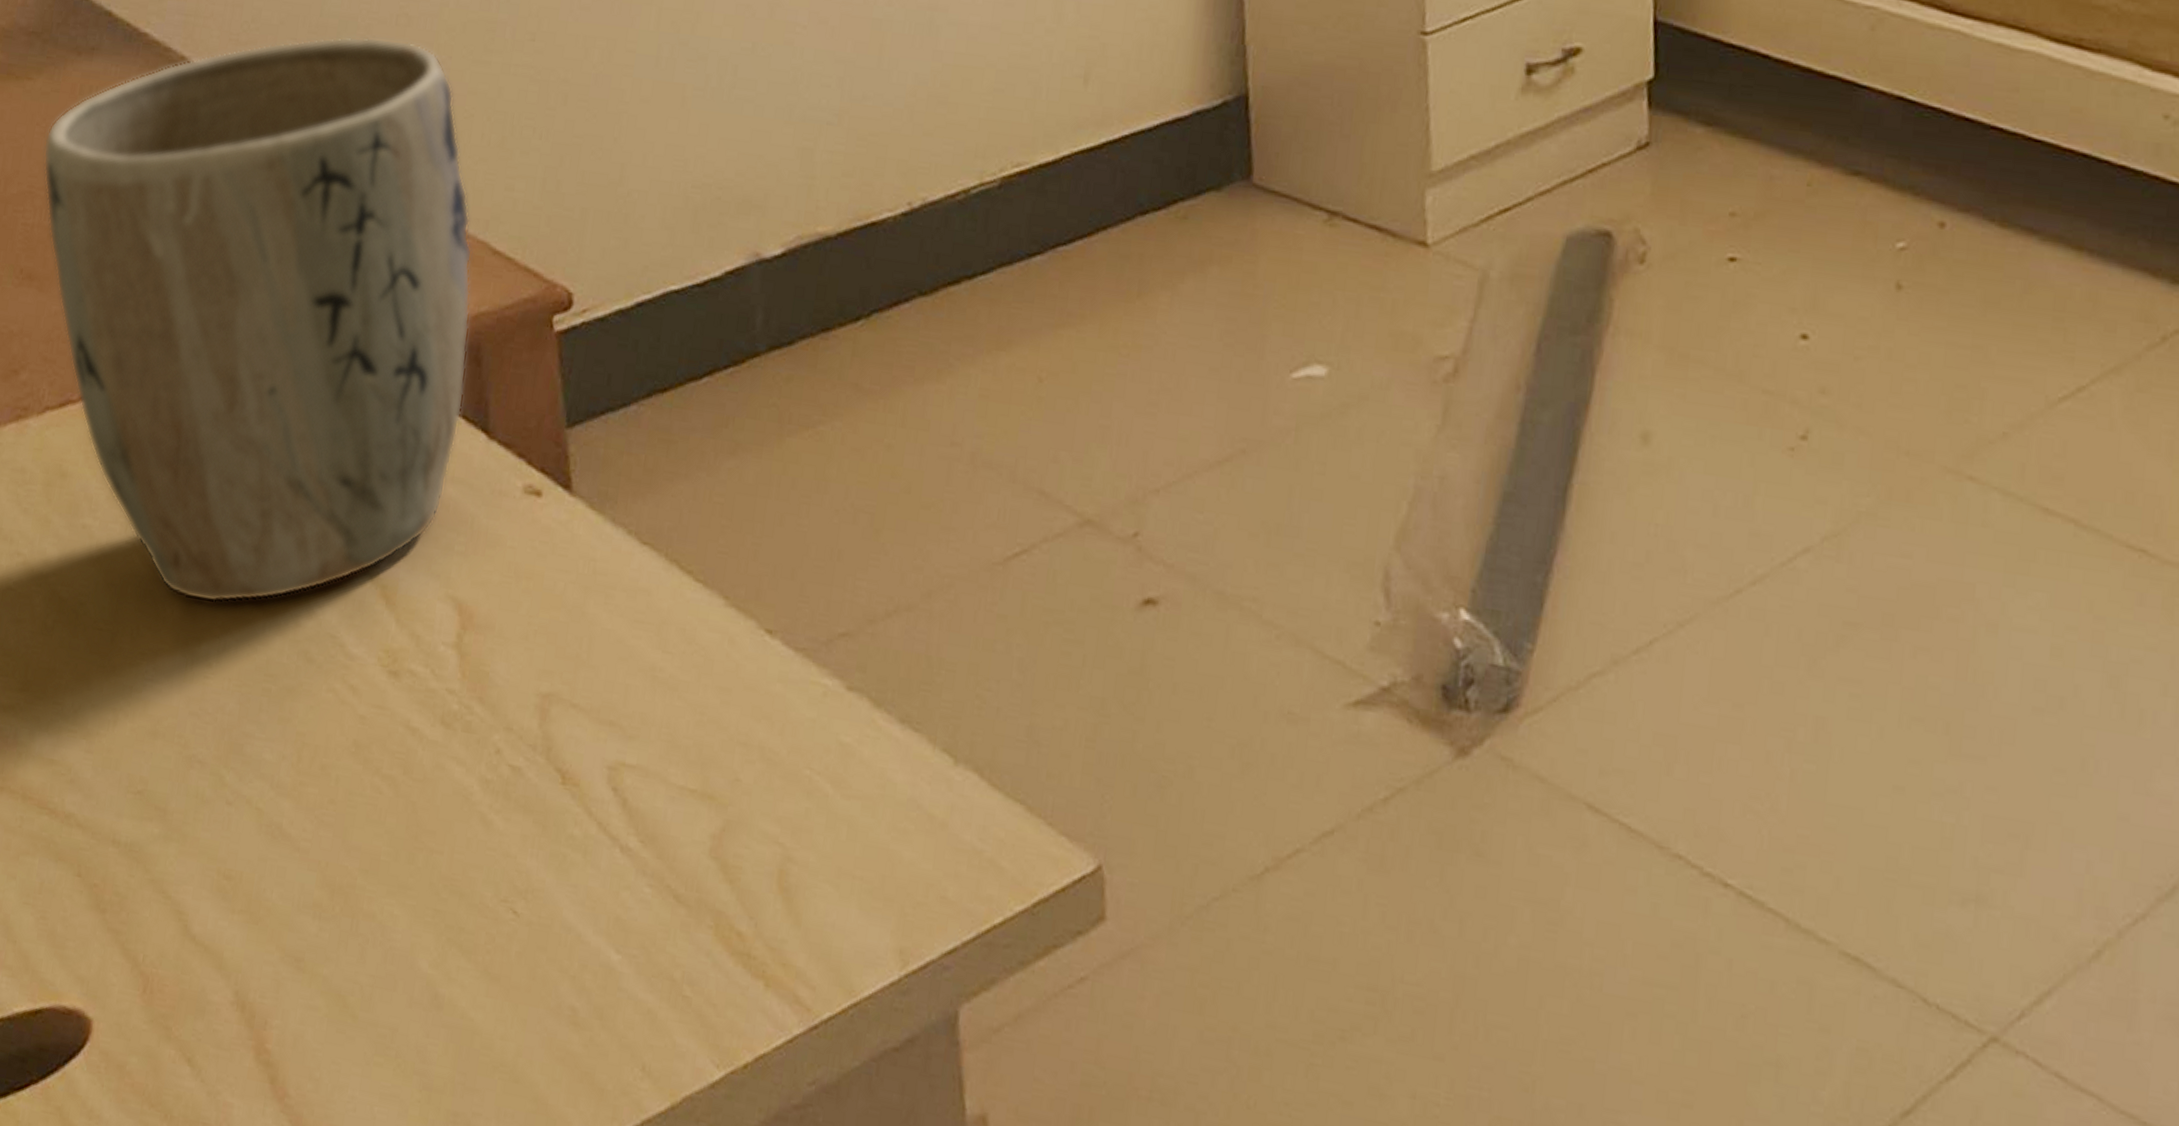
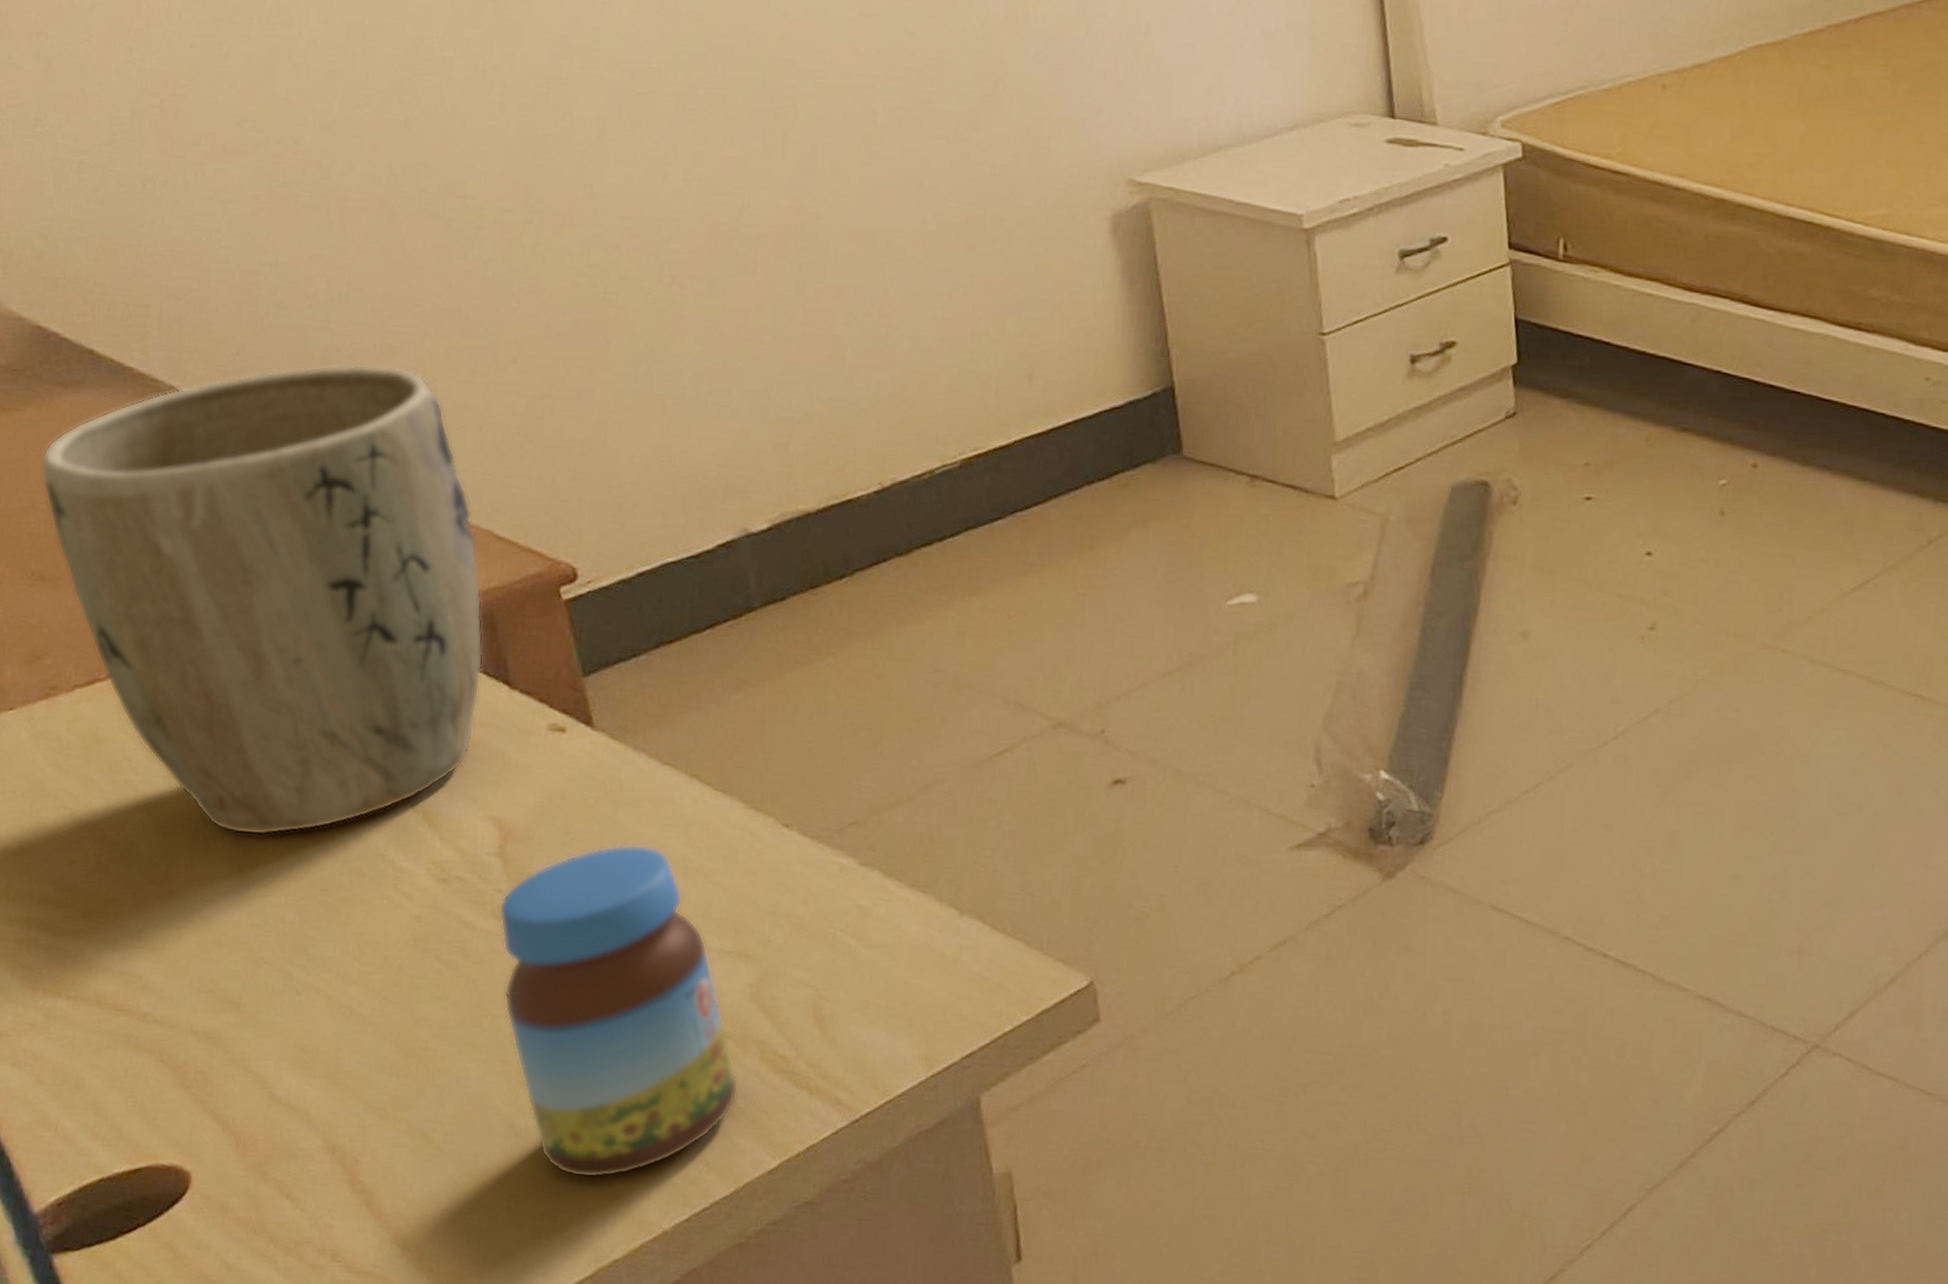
jar: none [442,642,688,1074] -> present [498,844,739,1179]

